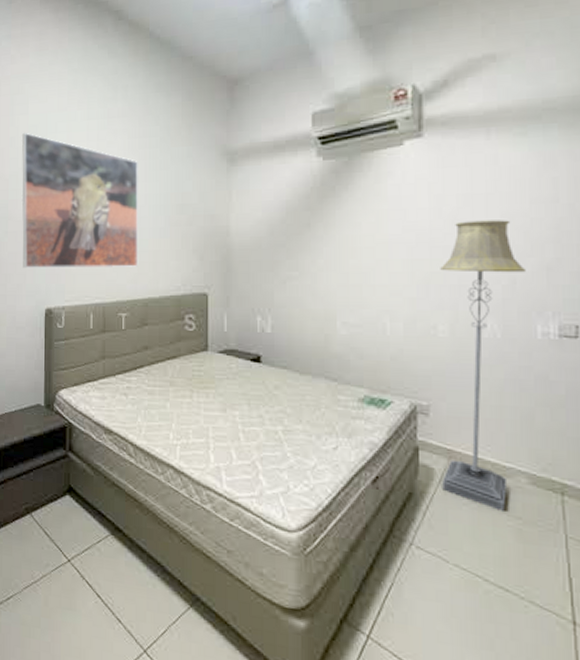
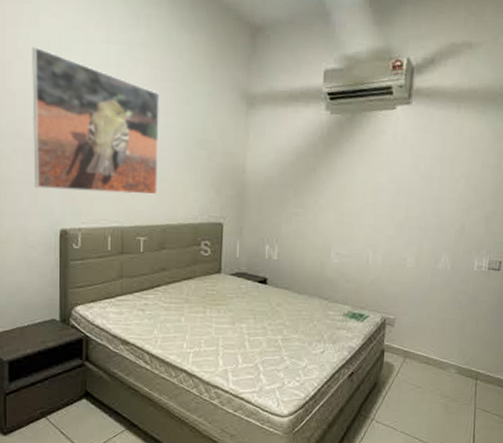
floor lamp: present [440,220,525,511] -> none [398,177,472,393]

